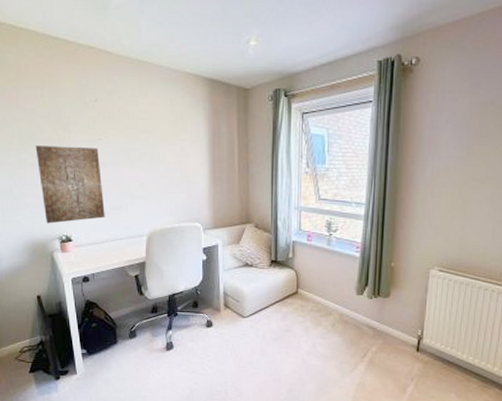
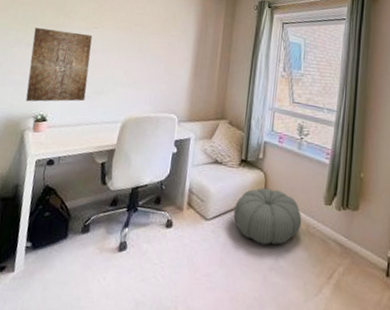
pouf: none [269,285,335,334] -> present [234,188,302,245]

